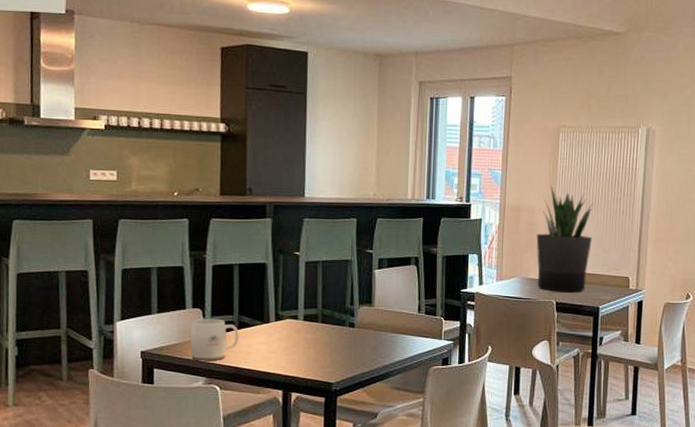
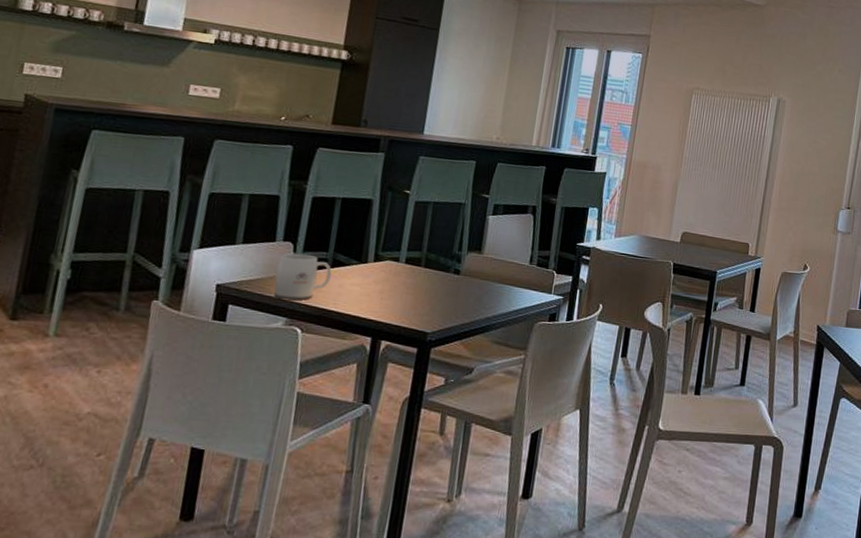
planter: present [536,184,593,293] -> none [656,144,719,255]

